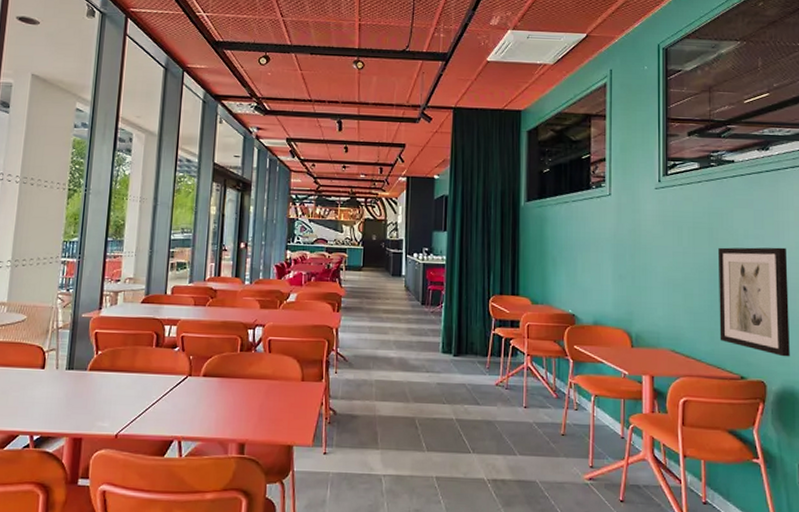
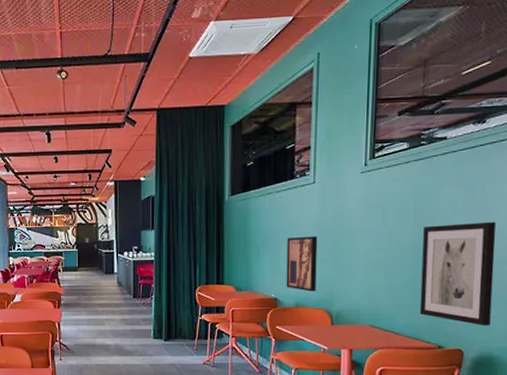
wall art: none [584,249,615,310] -> present [286,236,318,292]

